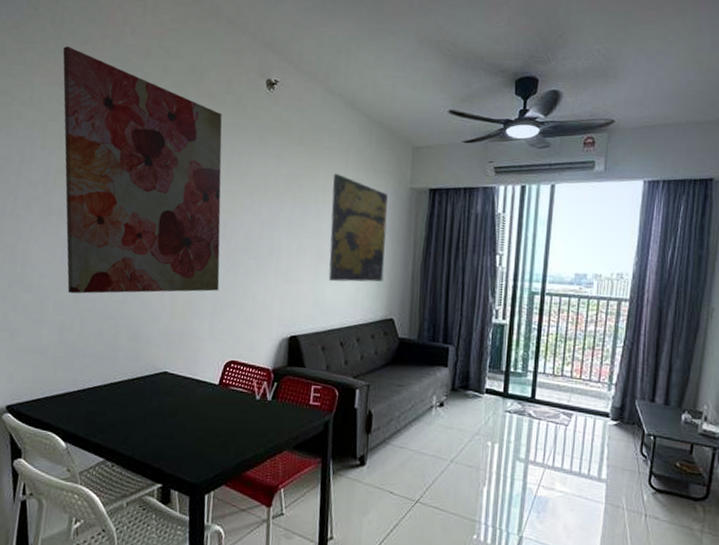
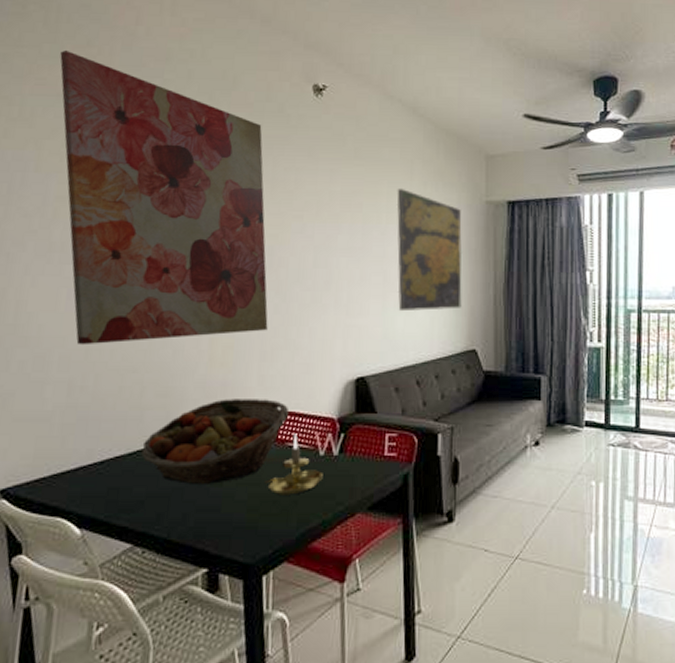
fruit basket: none [114,346,233,416] -> present [141,399,290,484]
candle holder: none [210,379,258,431] -> present [264,433,323,495]

